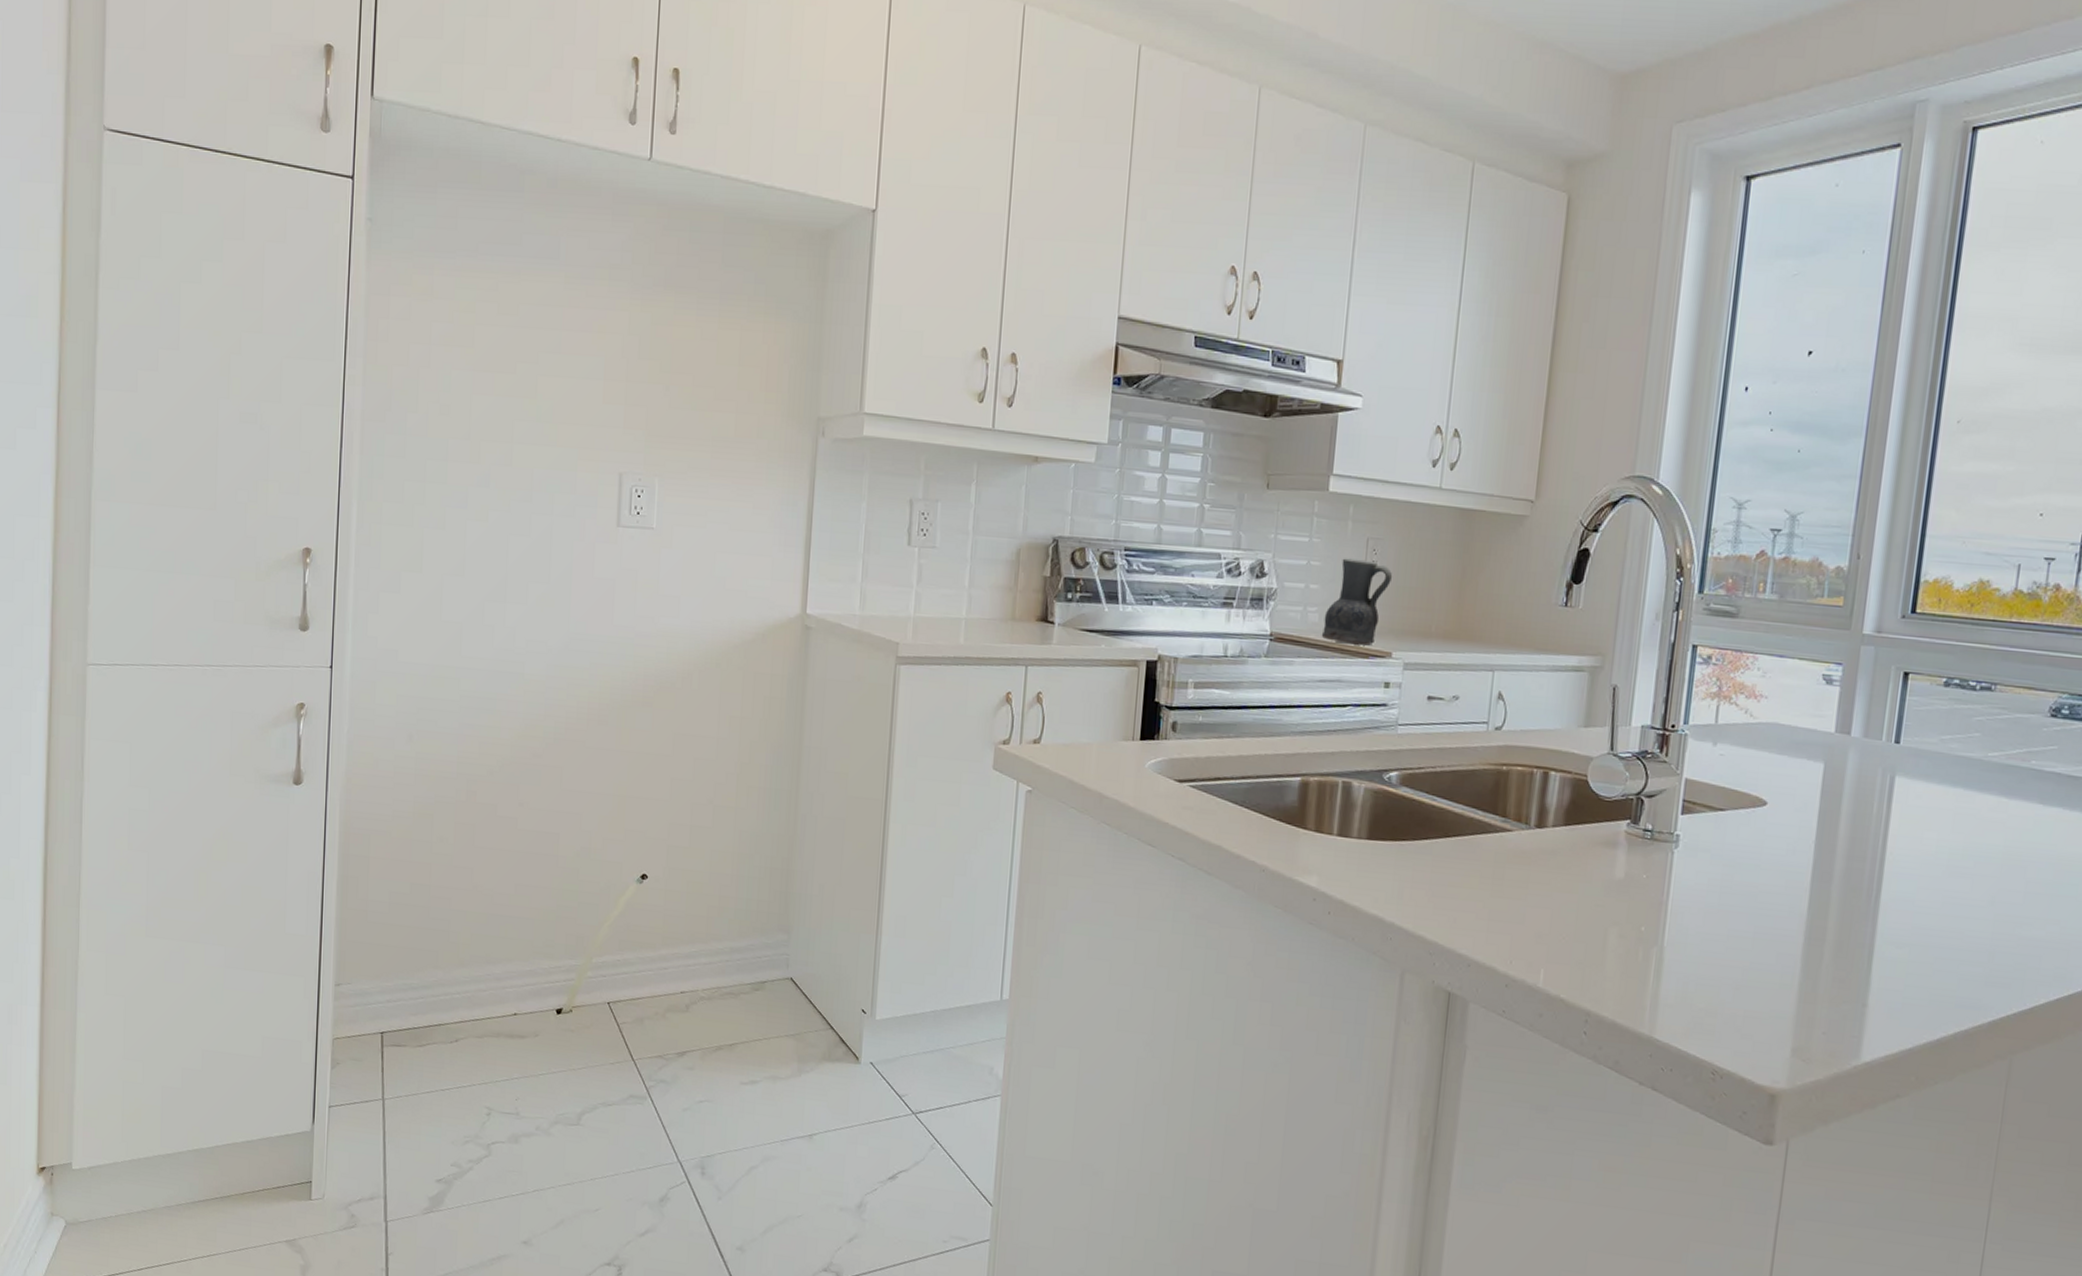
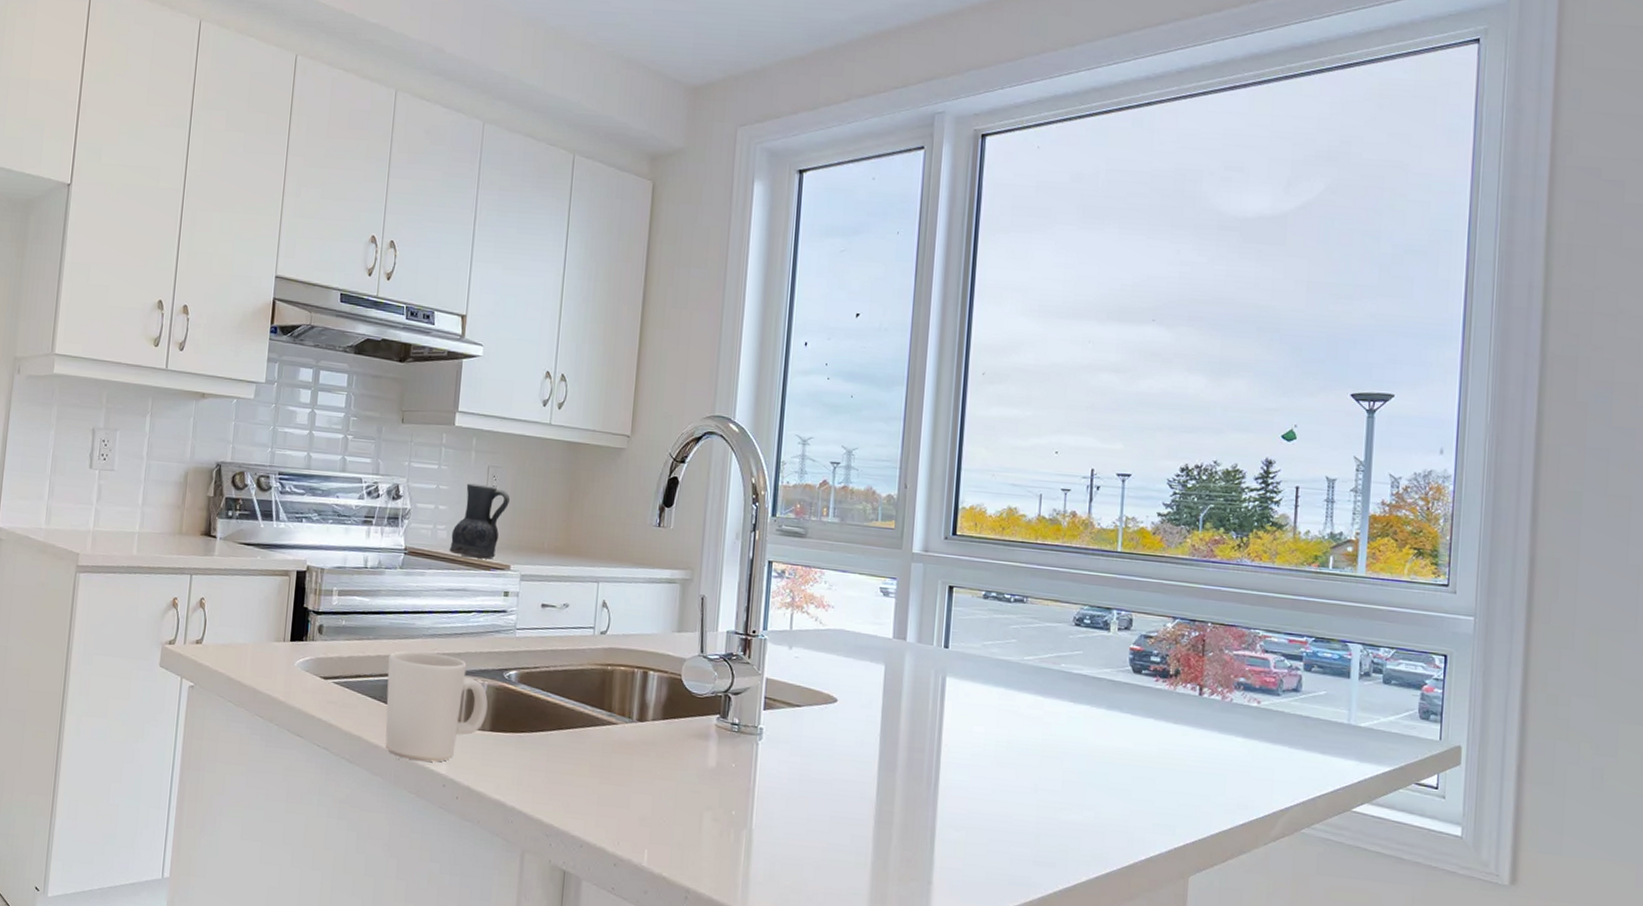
mug: none [1248,750,1366,874] -> present [385,651,489,762]

